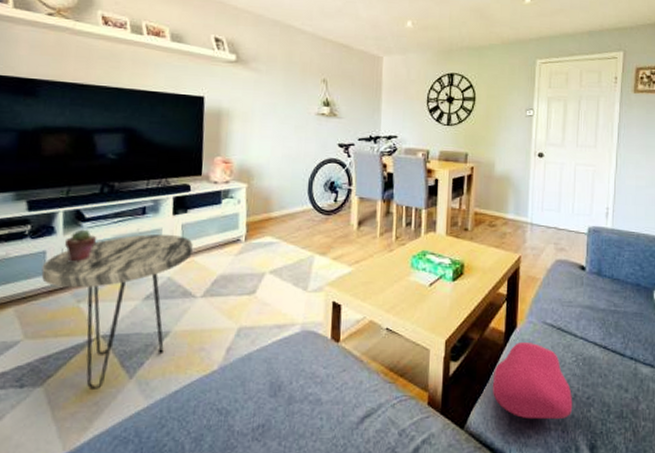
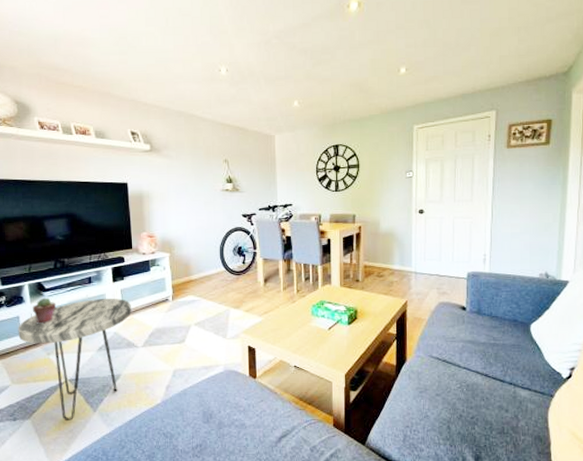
cushion: present [492,342,573,420] -> none [387,373,459,436]

